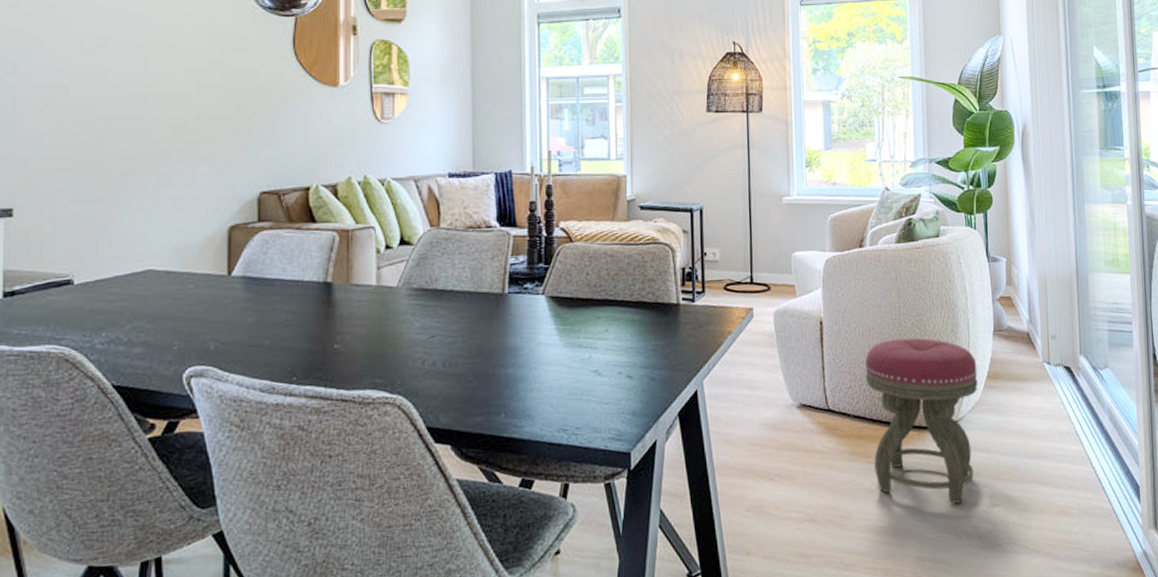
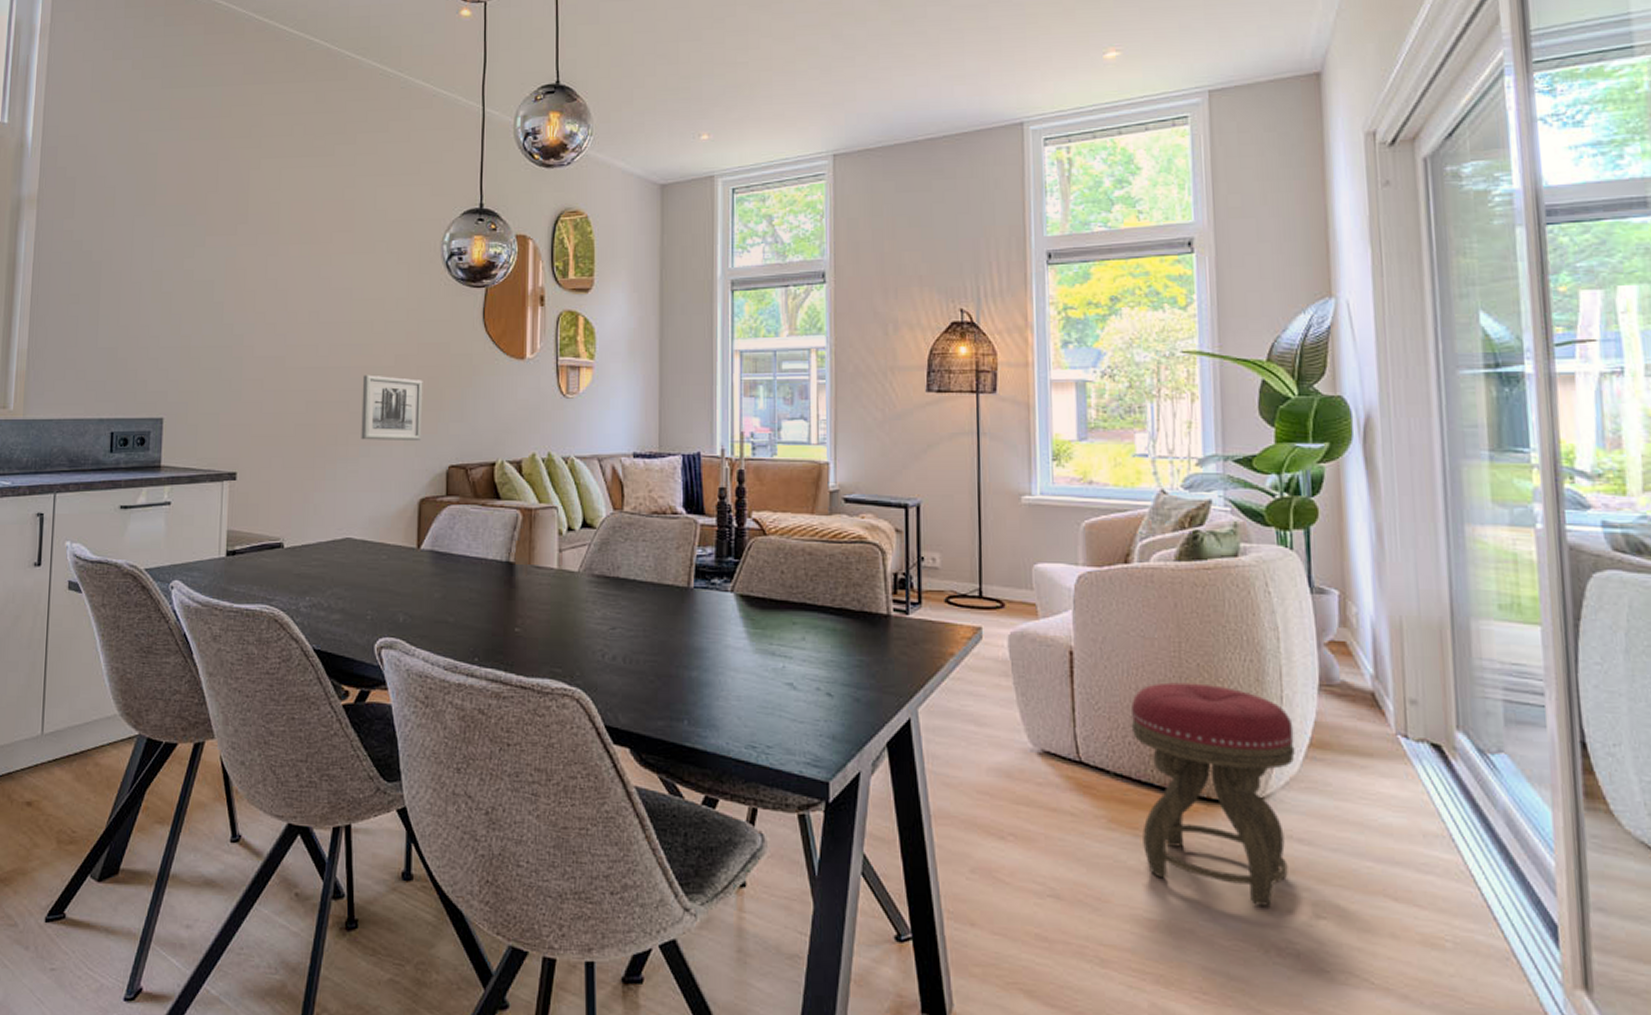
wall art: none [161,103,230,170] -> present [361,375,423,442]

